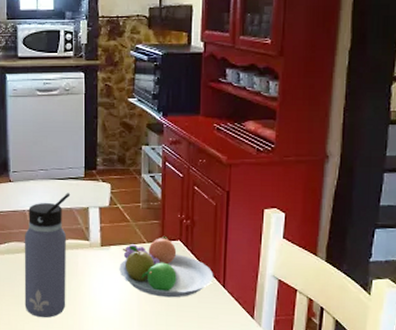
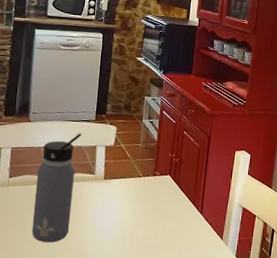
fruit bowl: present [119,236,214,298] -> none [118,172,194,223]

